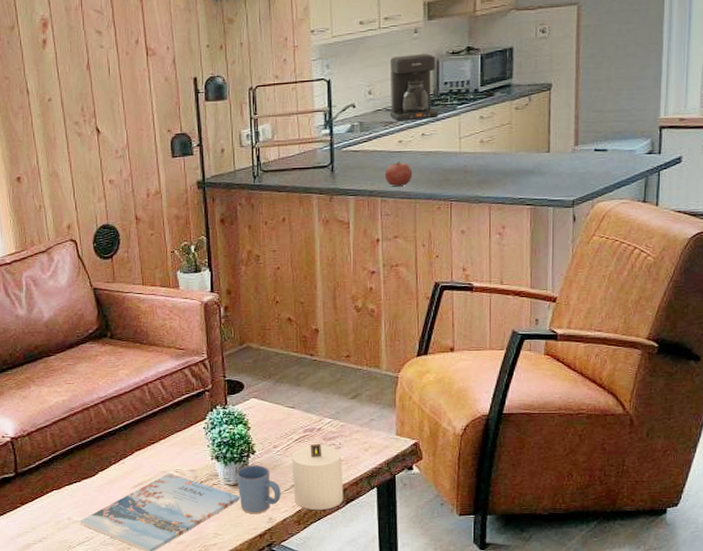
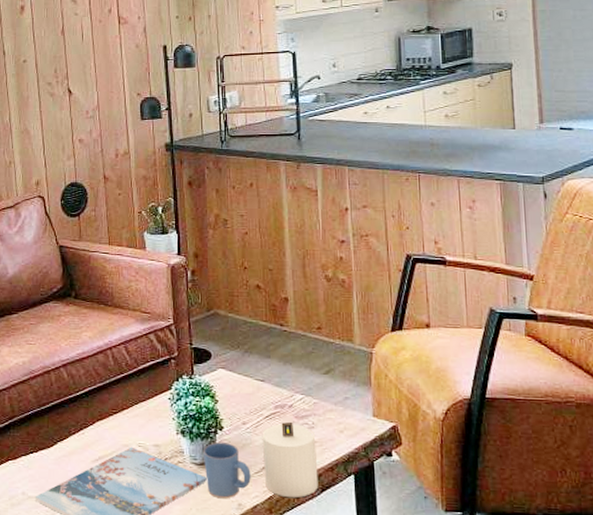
fruit: present [384,161,413,187] -> none [351,132,379,157]
coffee maker: present [389,54,439,121] -> none [353,31,403,94]

